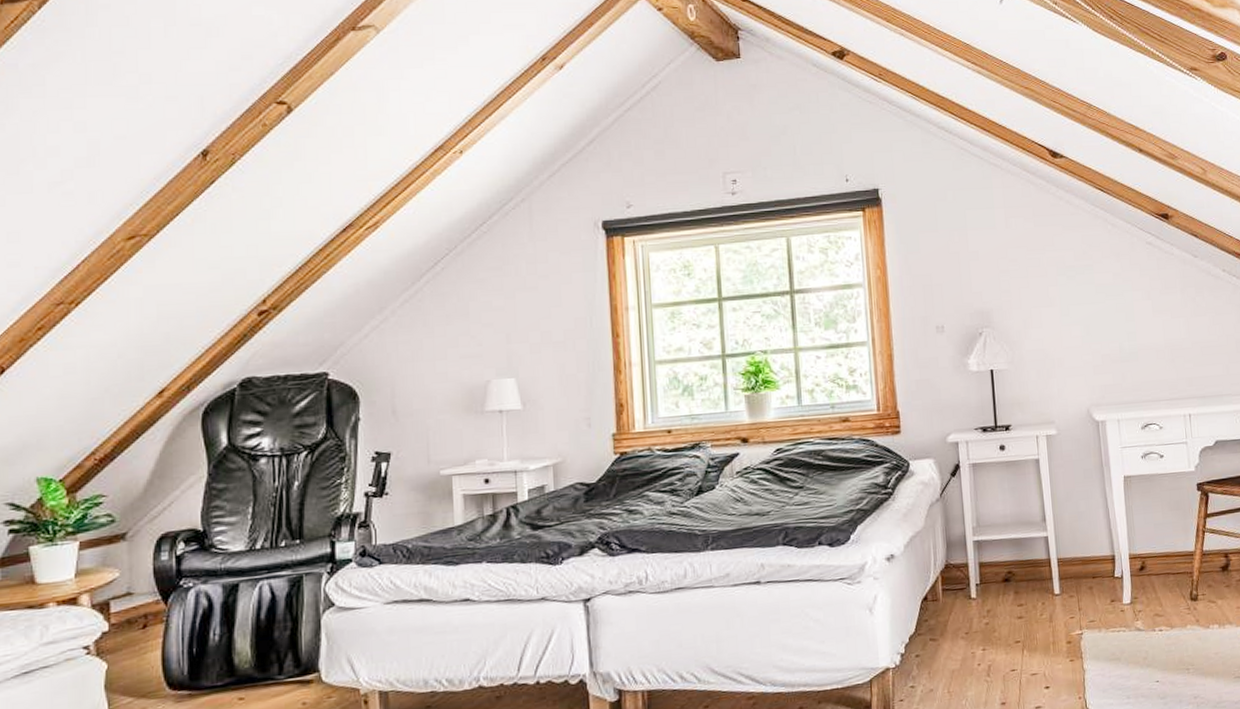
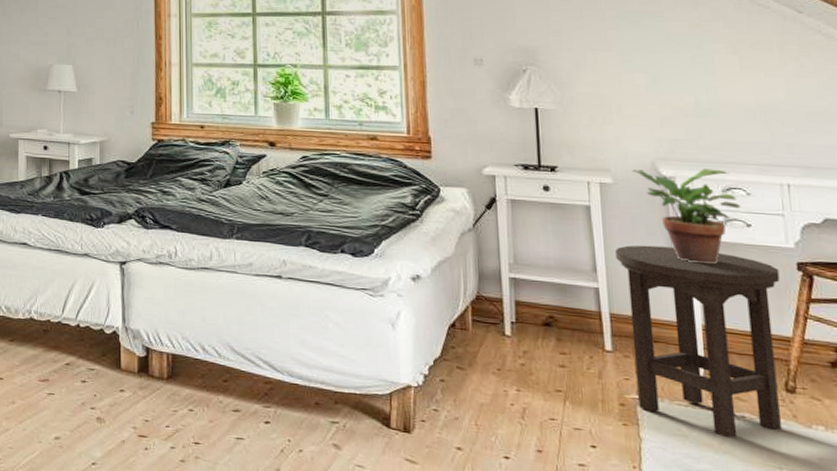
stool: none [1060,485,1188,653] -> present [616,245,781,439]
potted plant: none [1072,408,1155,499] -> present [632,168,740,265]

